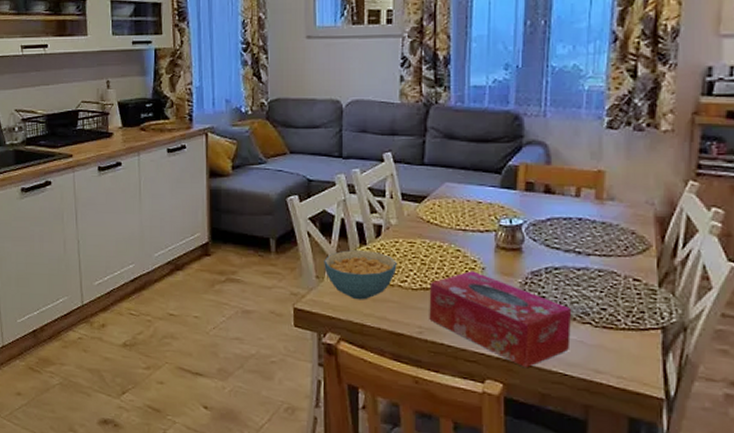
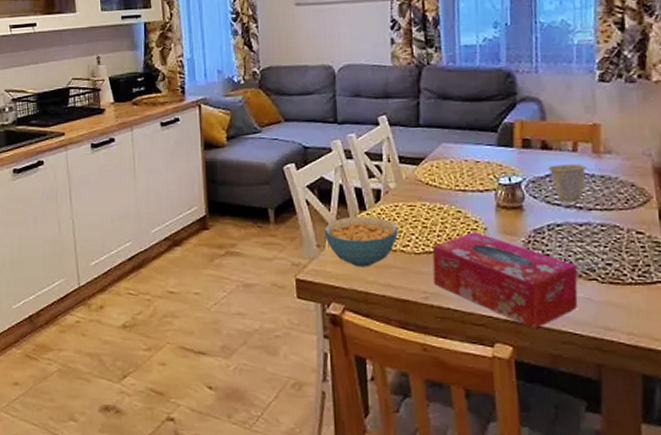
cup: none [548,208,589,246] -> present [546,163,587,202]

